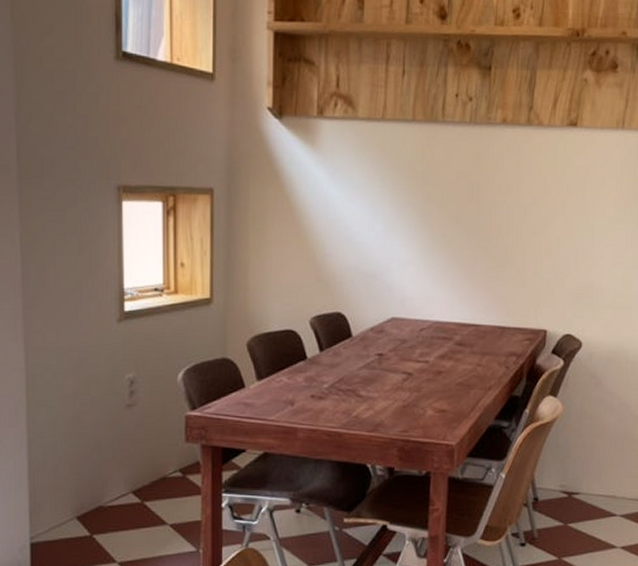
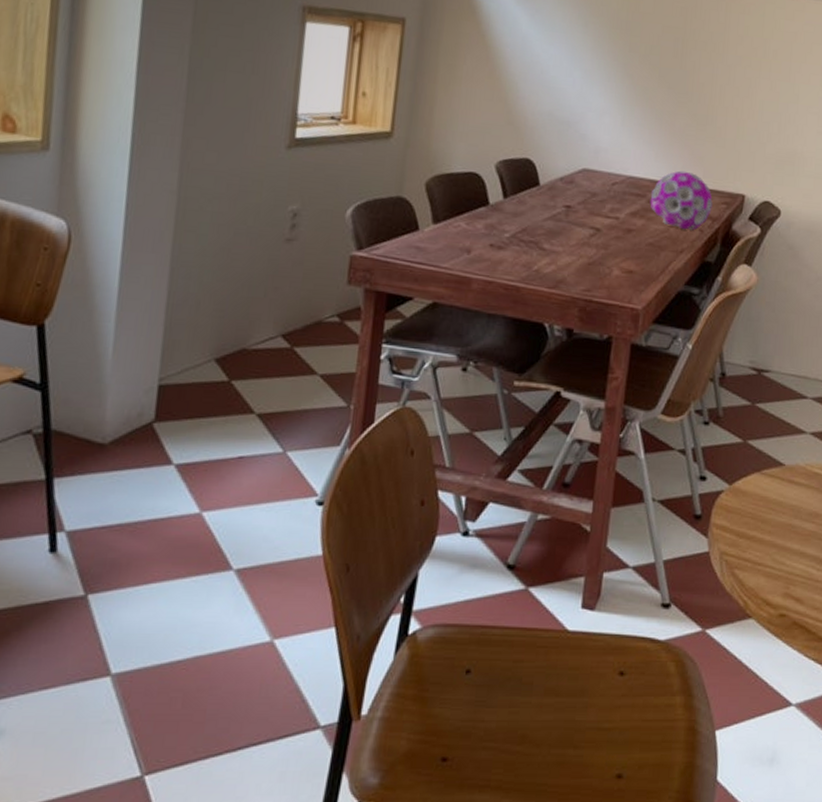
decorative ball: none [457,312,516,368] -> present [650,170,713,231]

